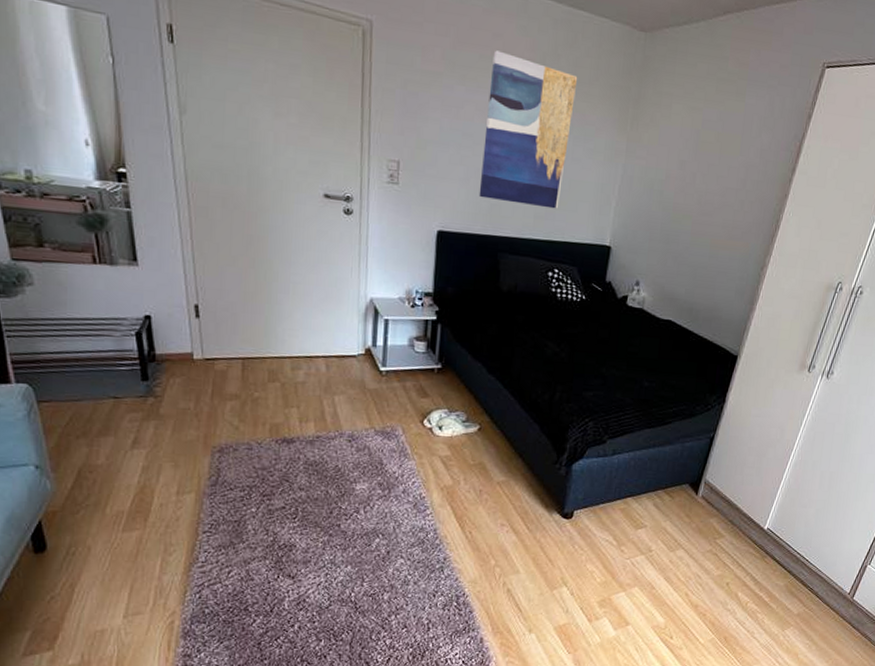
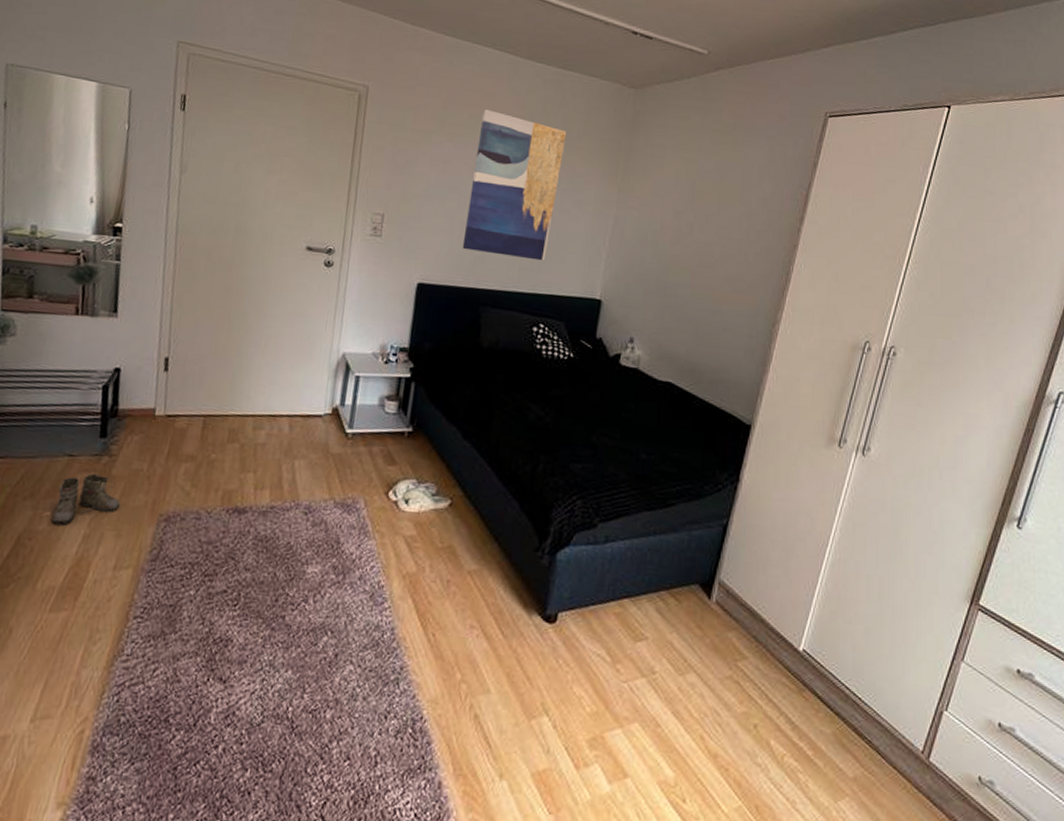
boots: none [106,413,174,459] -> present [50,473,121,525]

